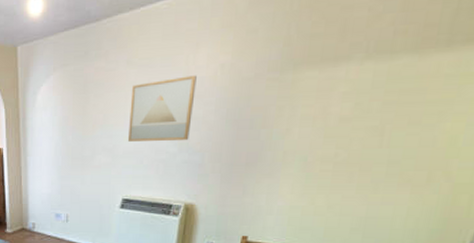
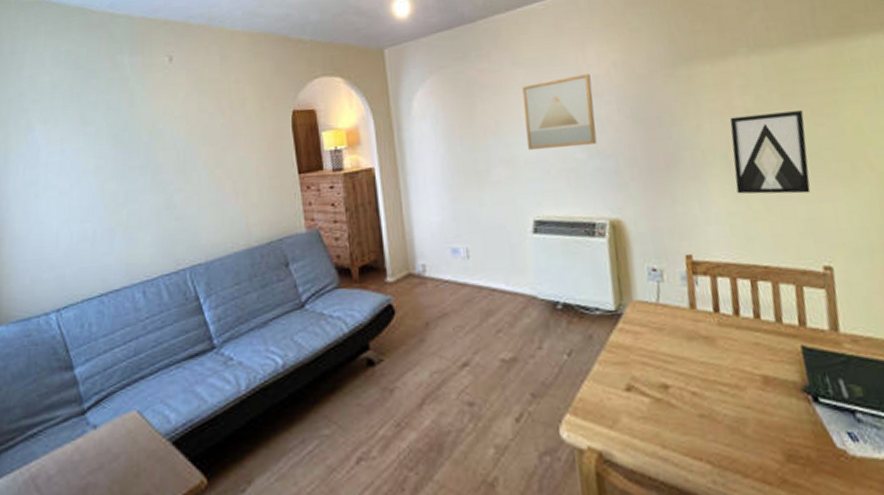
wall art: none [305,120,399,196] -> present [730,111,811,194]

